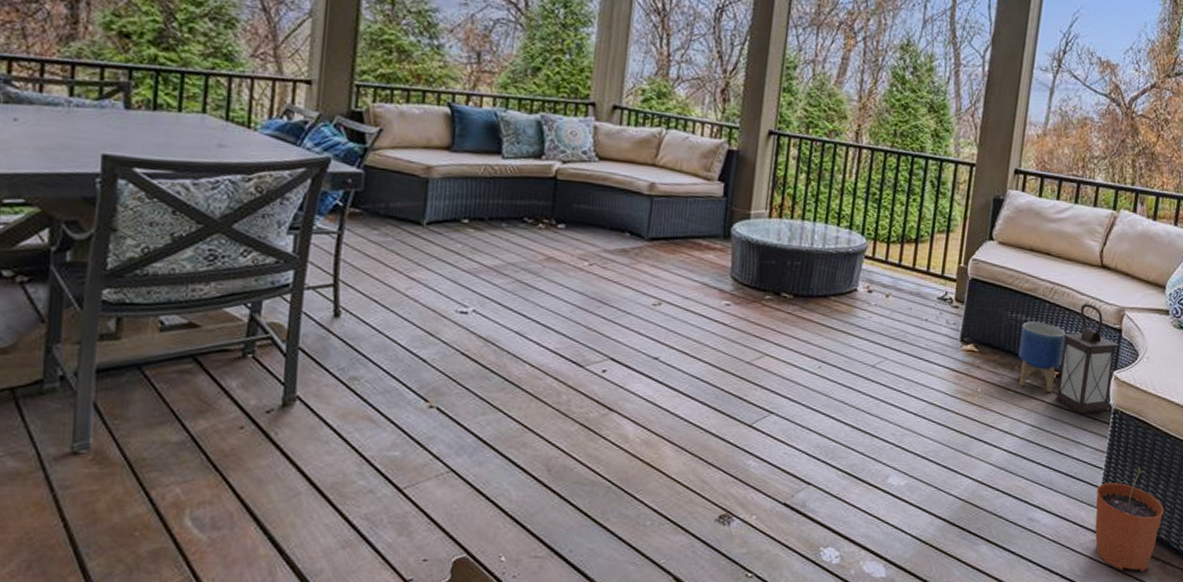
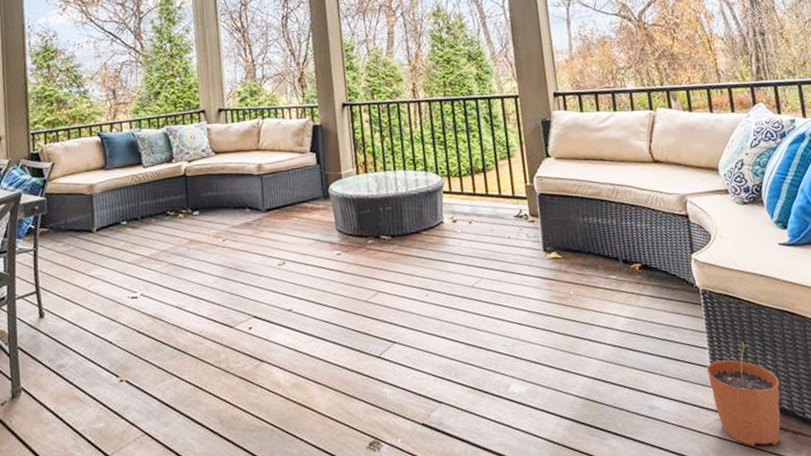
planter: present [1018,321,1066,394] -> none [595,221,640,285]
lantern: present [1055,304,1120,414] -> none [634,197,697,300]

